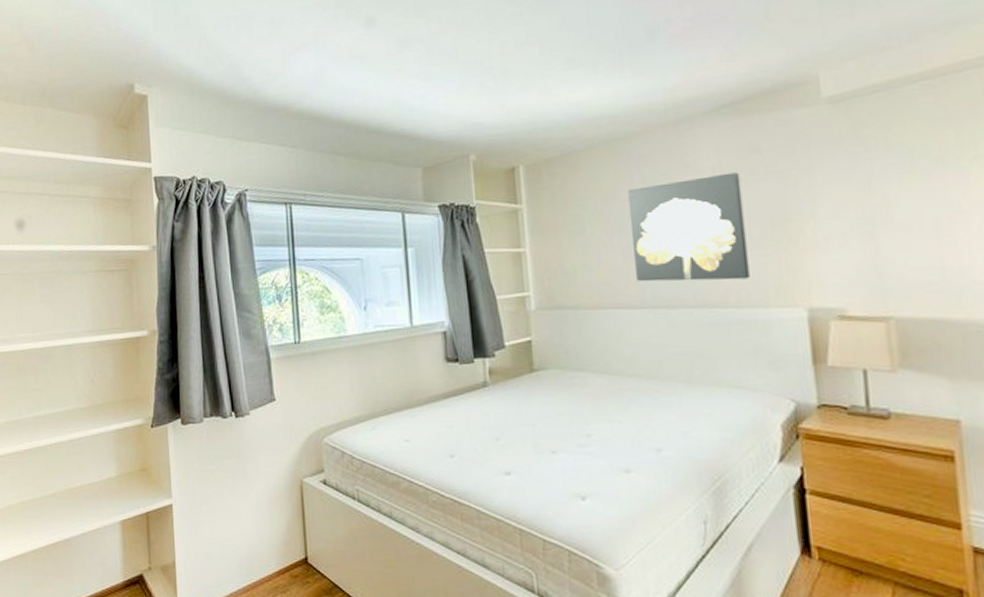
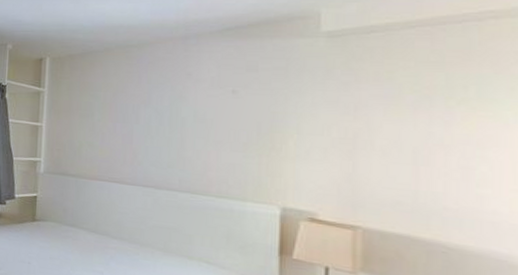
wall art: present [627,172,750,282] -> none [132,85,235,175]

